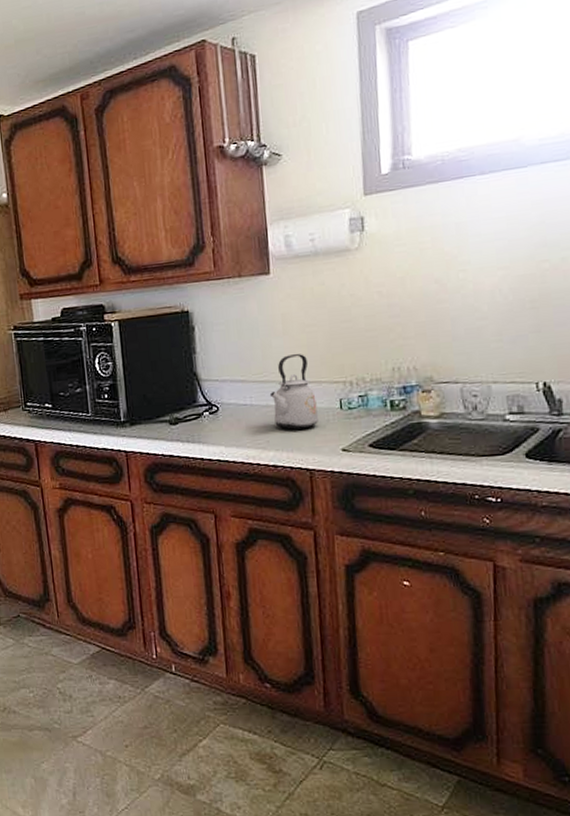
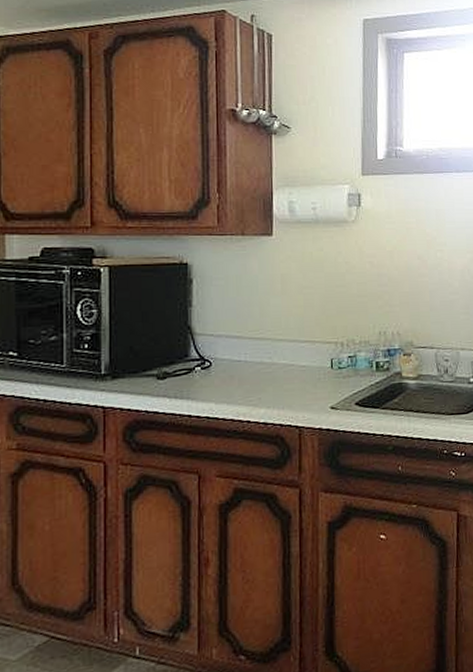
kettle: present [269,354,320,430] -> none [264,314,311,387]

